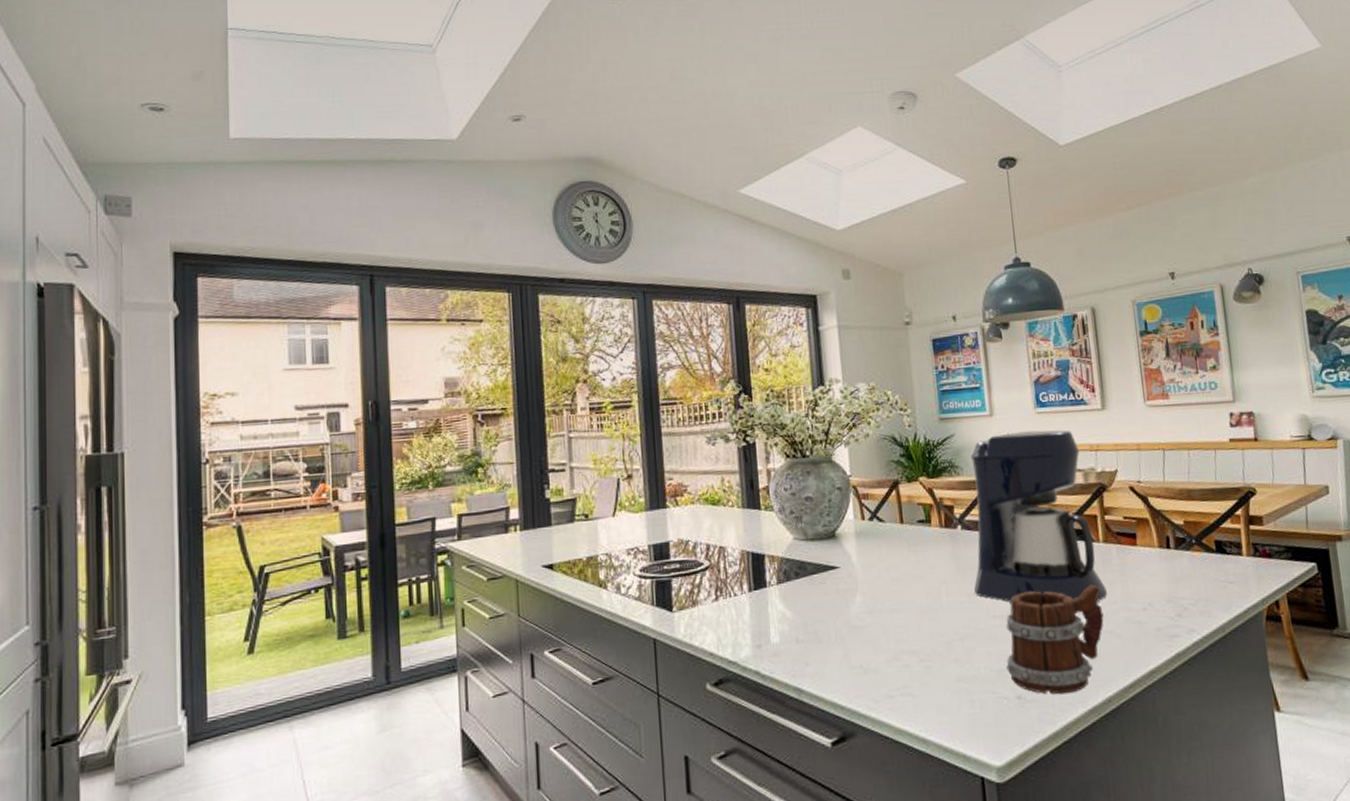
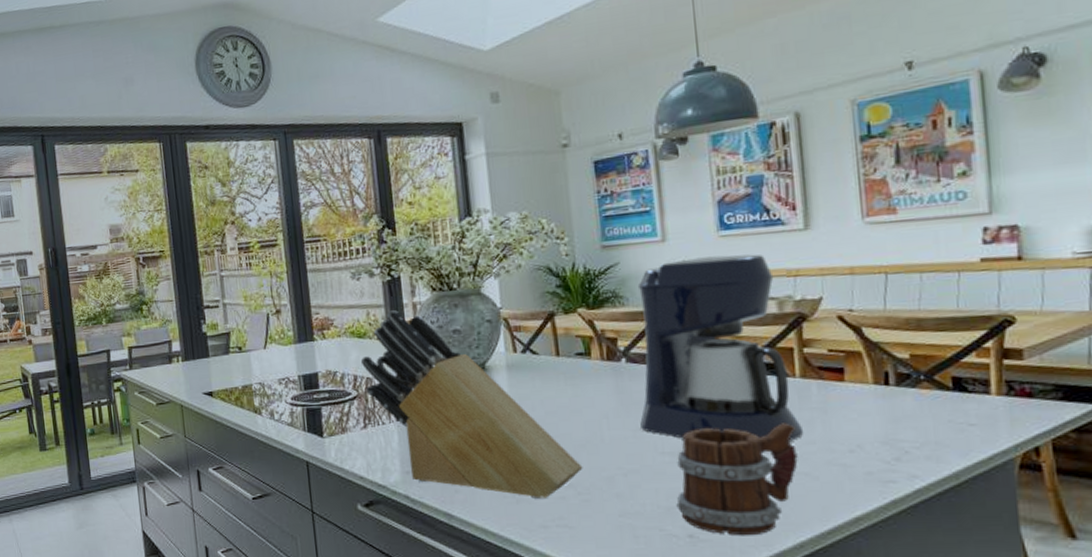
knife block: none [713,477,925,668] -> present [360,310,583,499]

